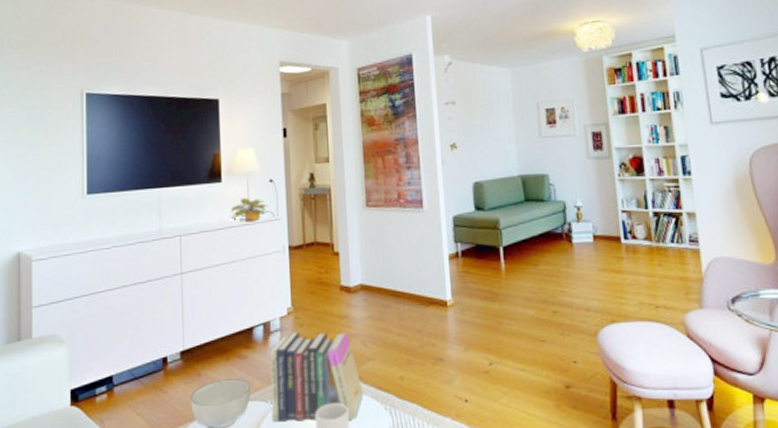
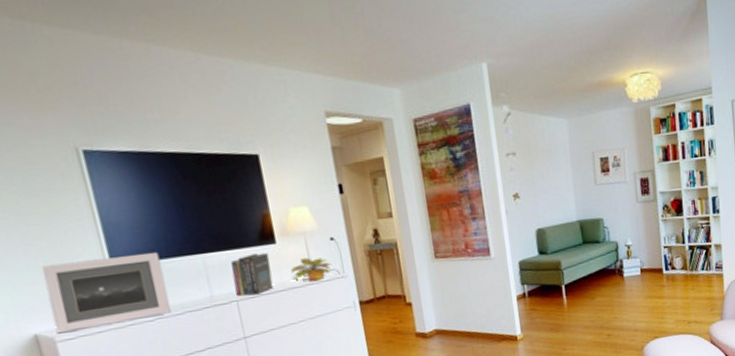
picture frame: none [34,183,126,253] -> present [42,251,172,334]
books: none [180,190,214,232] -> present [231,252,274,297]

